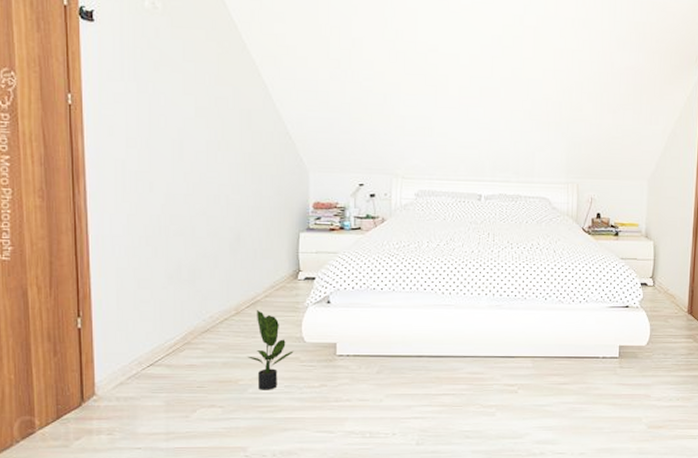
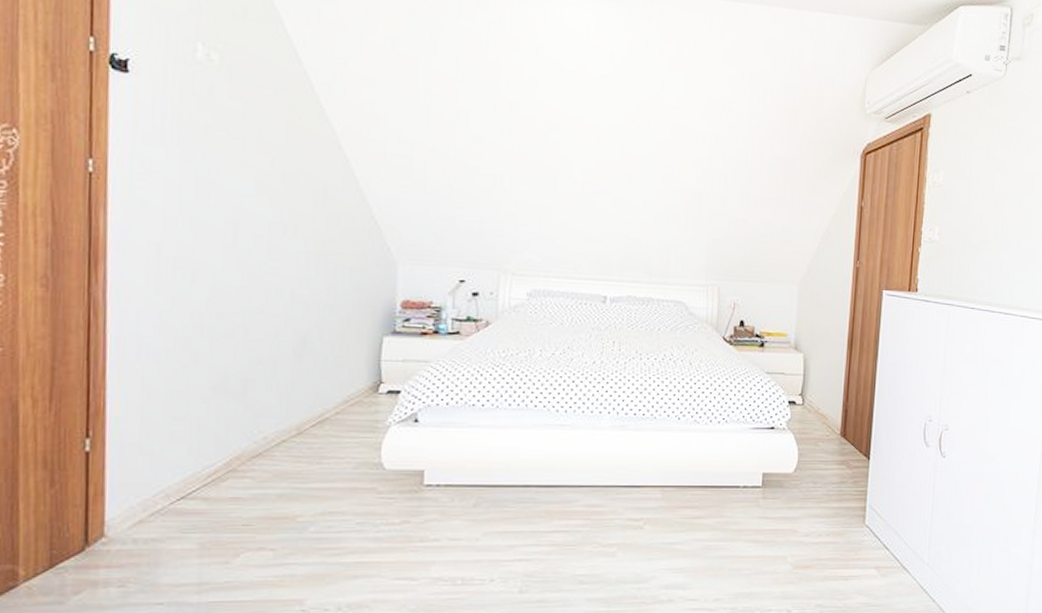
potted plant: present [247,310,294,390] -> none [310,430,370,529]

